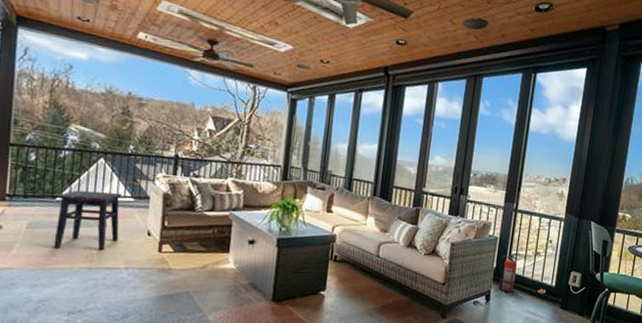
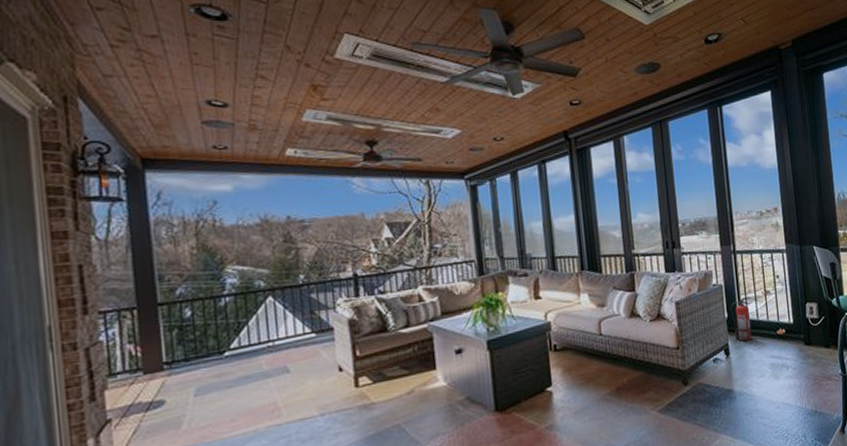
side table: present [53,190,122,251] -> none [223,330,306,412]

